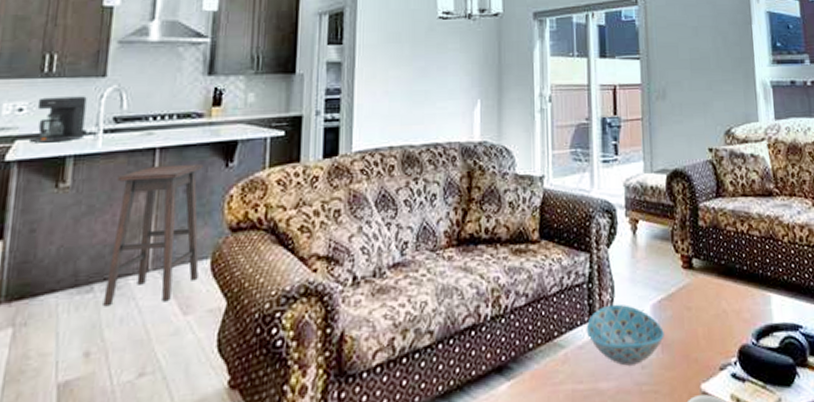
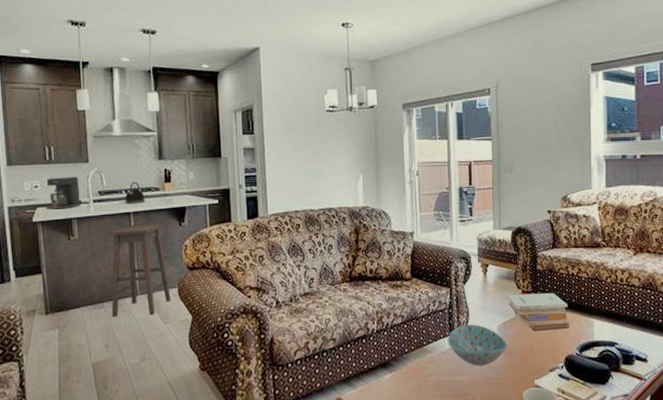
kettle: none [150,104,181,137] -> present [125,181,145,205]
books: none [661,257,741,312] -> present [506,292,569,331]

